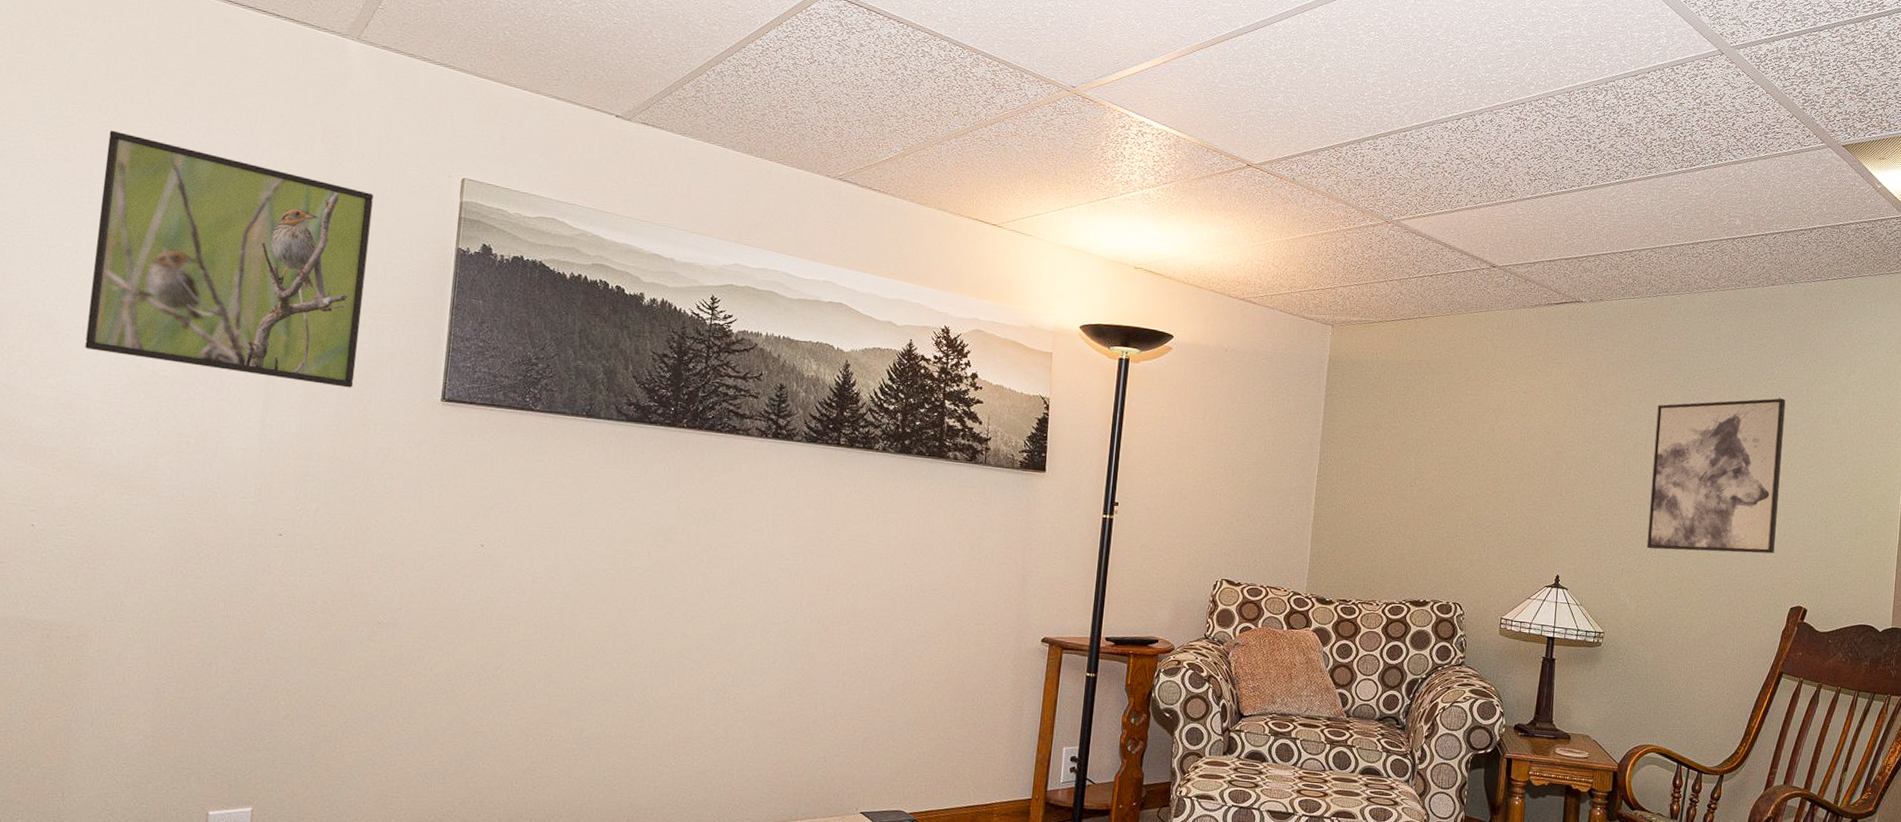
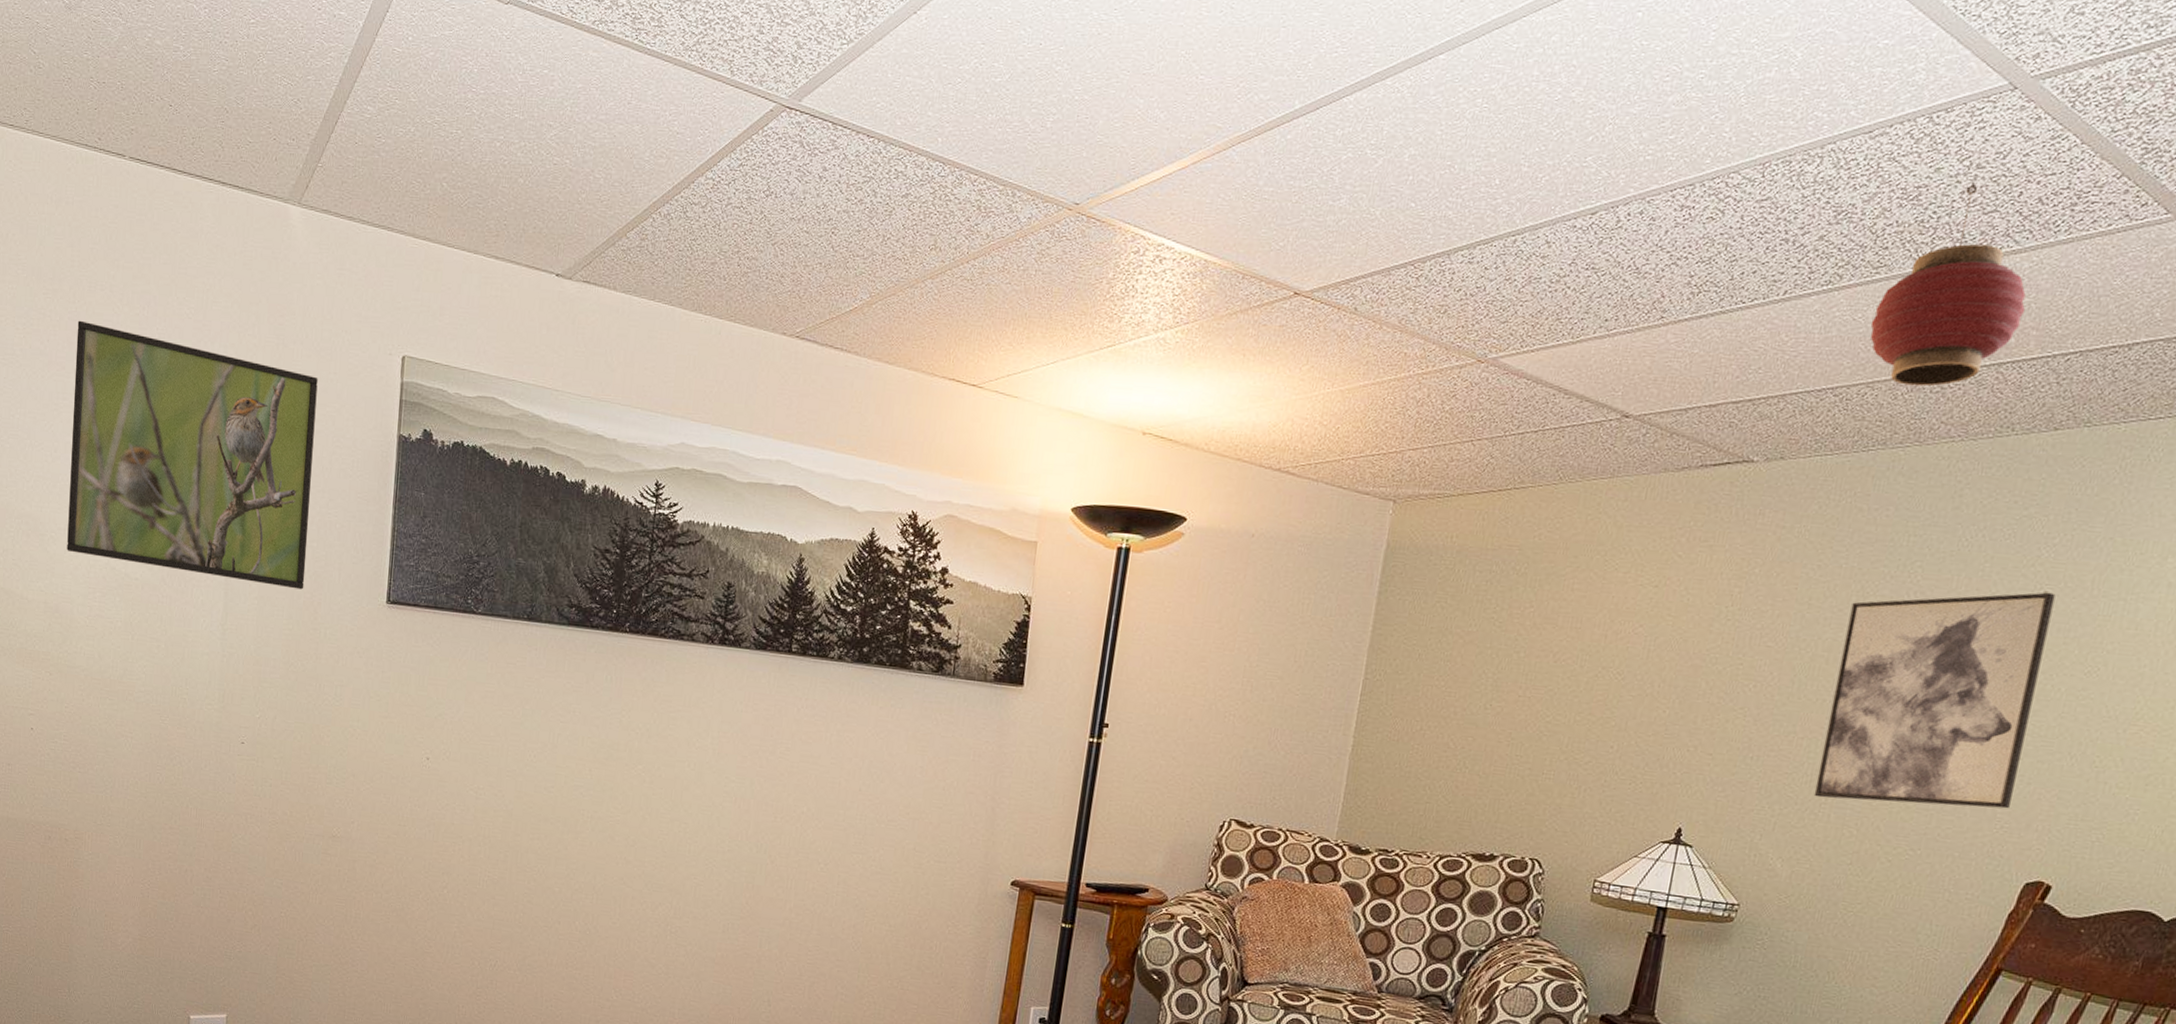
hanging lantern: none [1649,113,1745,253] -> present [1870,181,2026,387]

